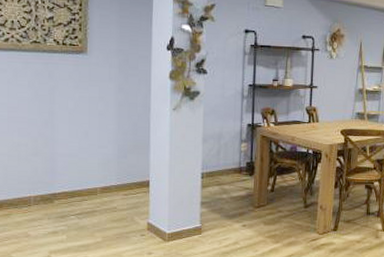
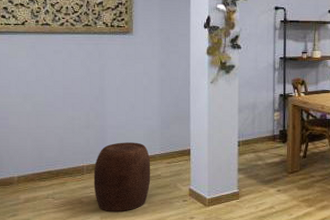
stool: none [42,172,106,246] -> present [93,142,151,211]

